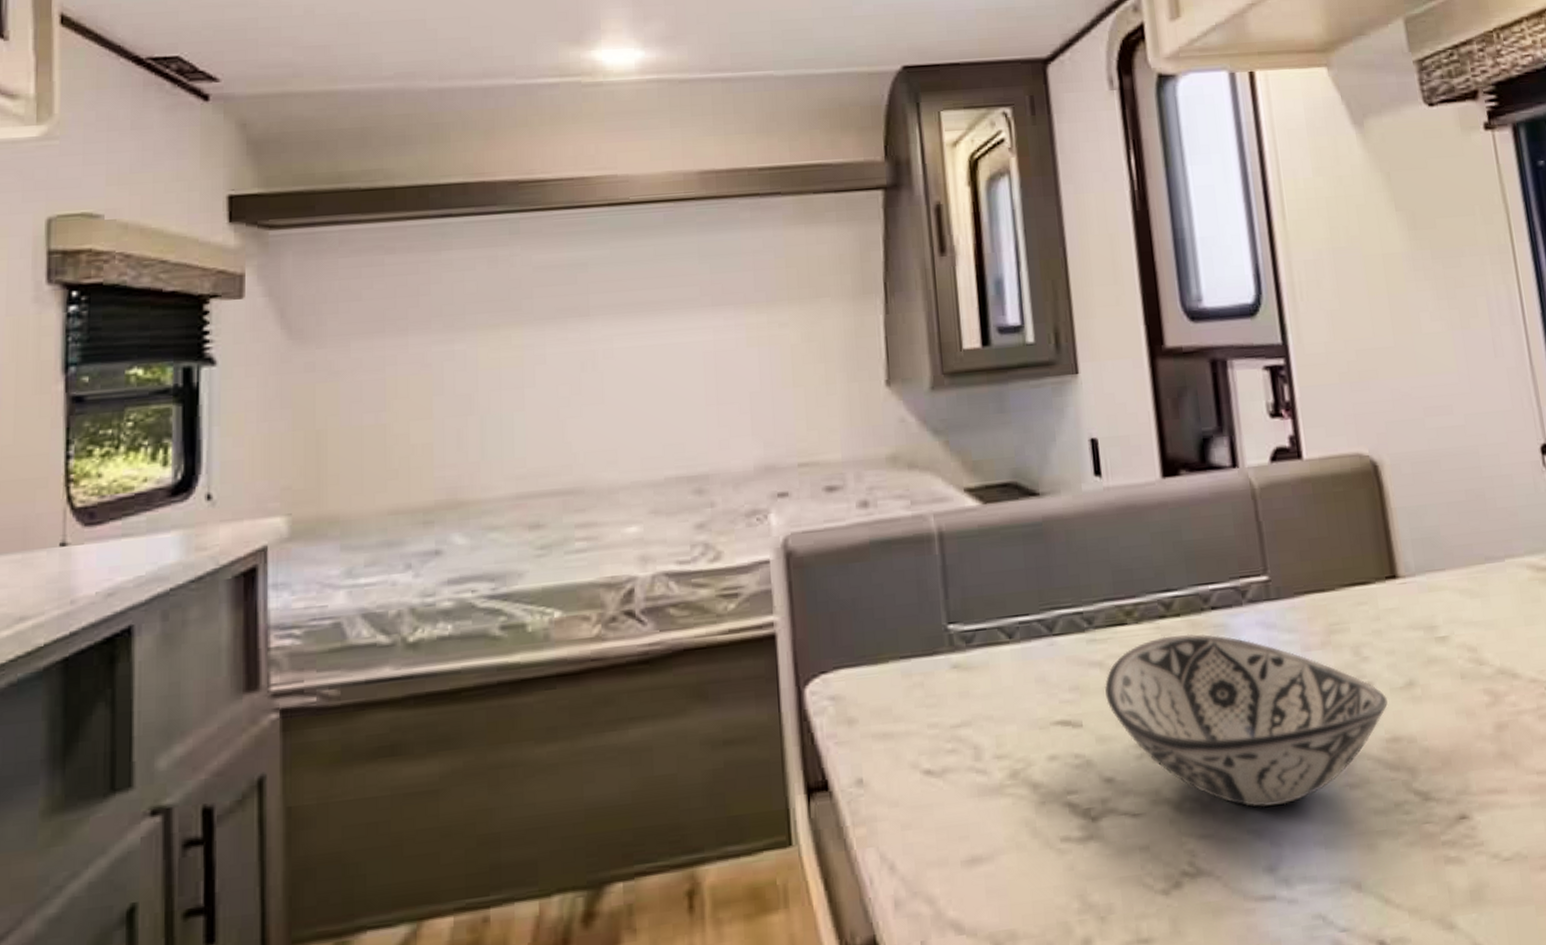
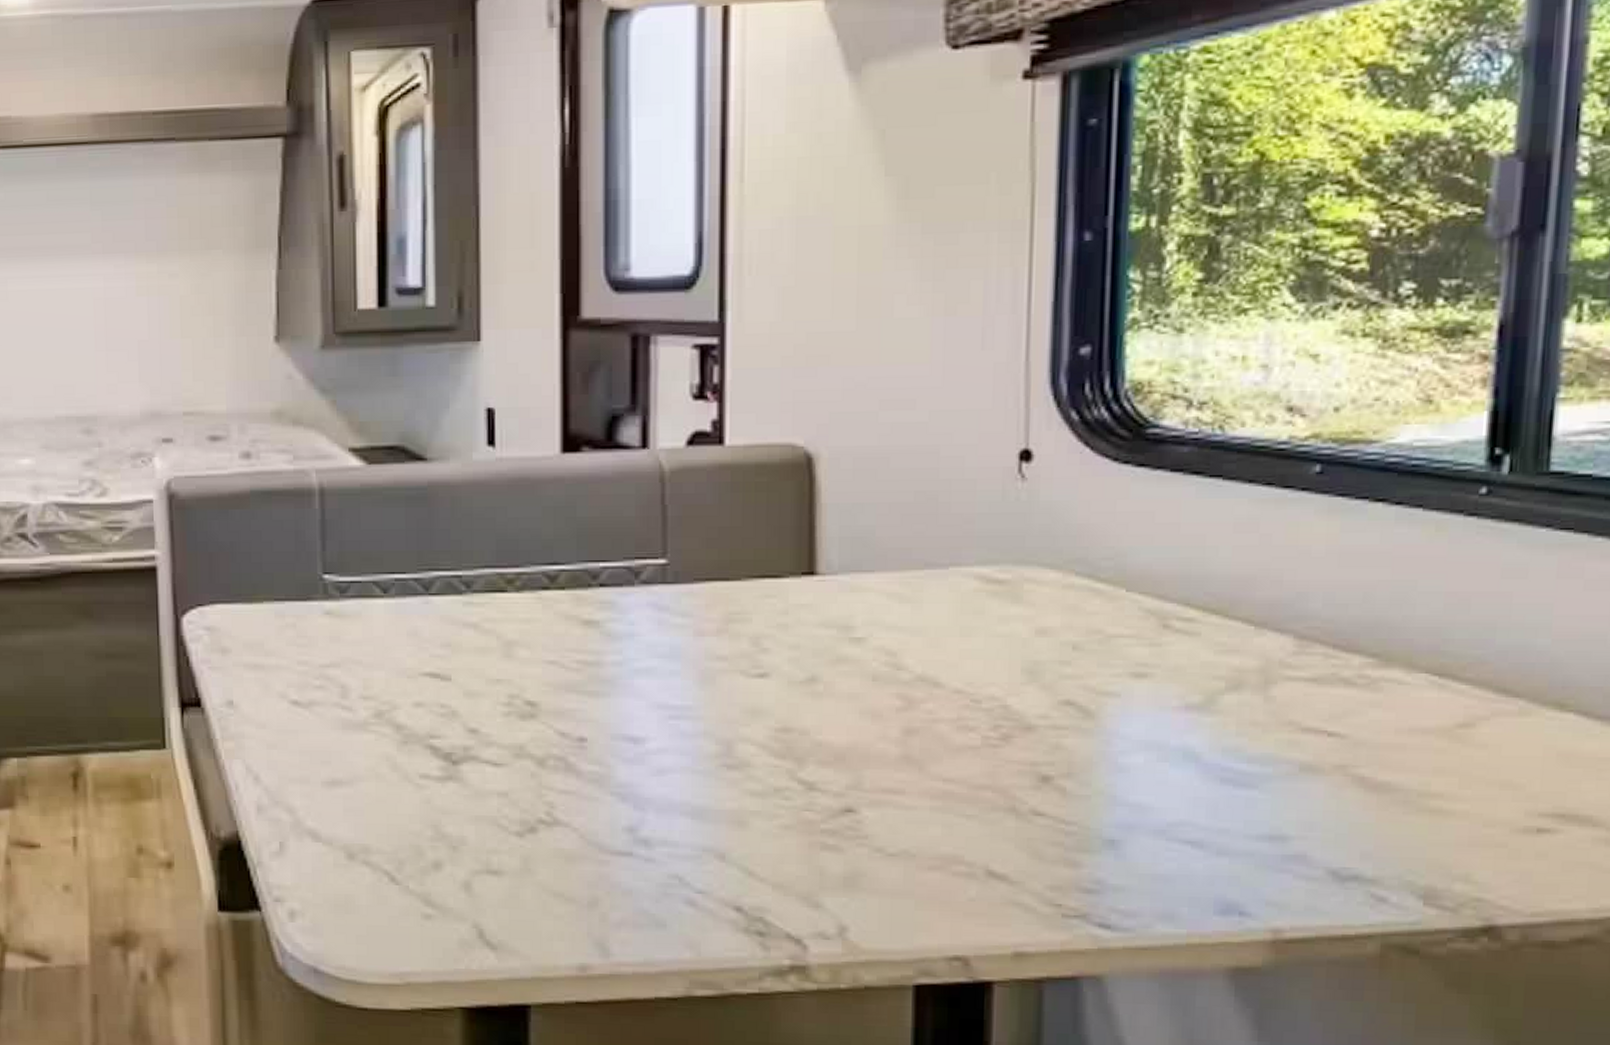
decorative bowl: present [1105,634,1388,807] -> none [478,607,783,775]

